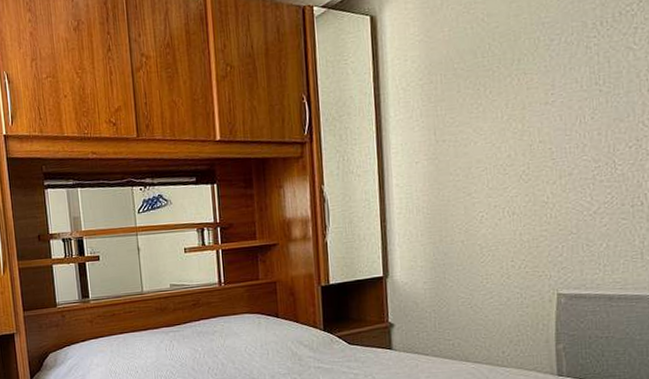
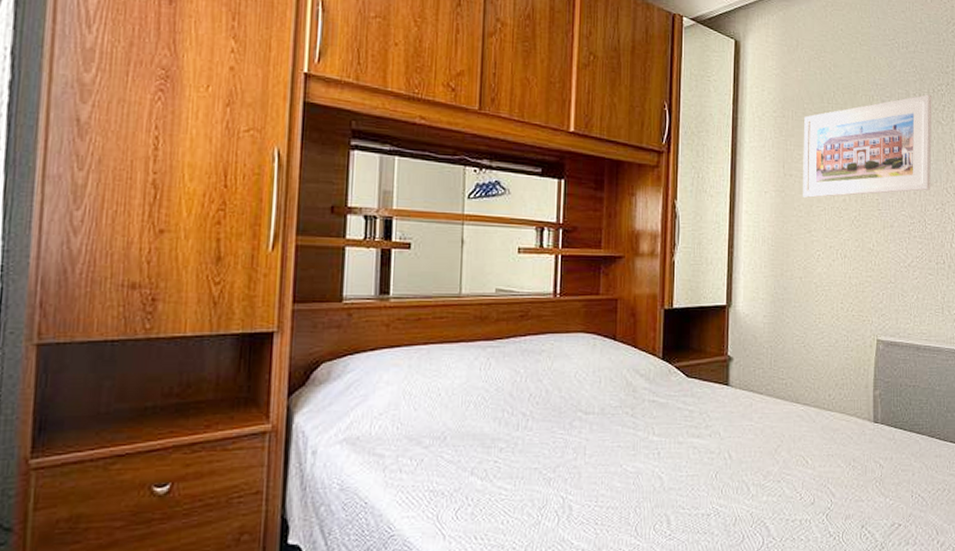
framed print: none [455,19,621,161] -> present [803,94,932,198]

